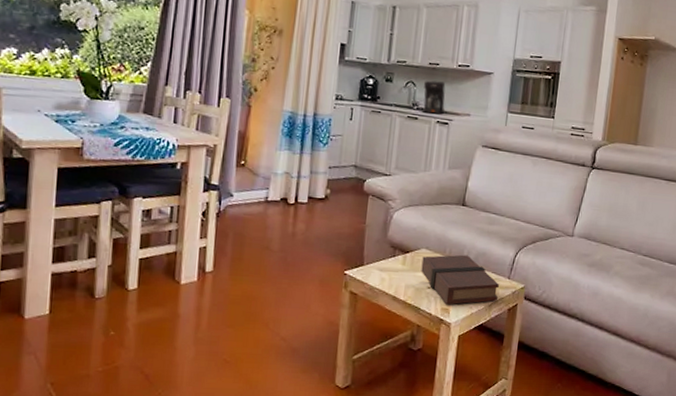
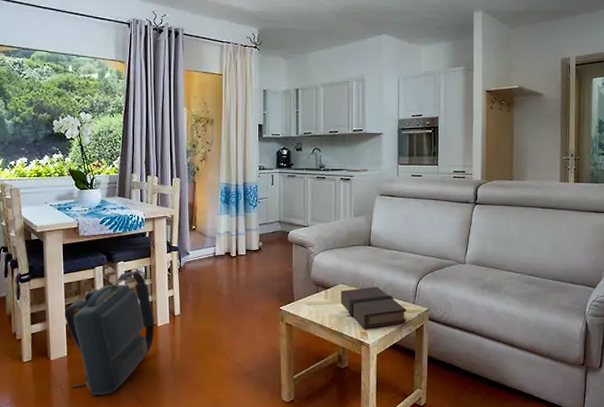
backpack: none [50,211,178,368] -> present [64,271,155,395]
coffee maker: present [421,80,446,115] -> none [327,145,347,173]

